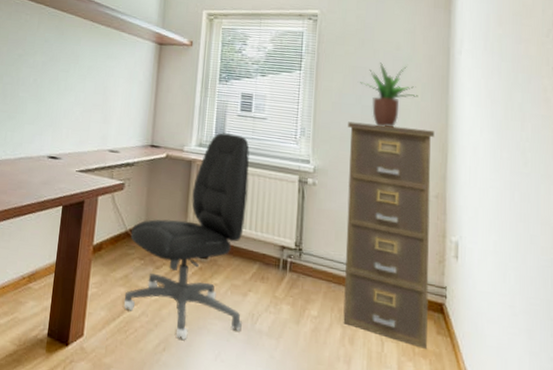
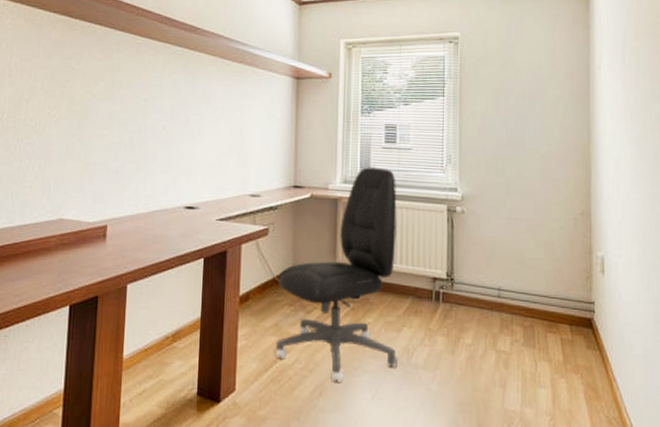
filing cabinet: present [343,121,435,349] -> none [493,145,578,364]
potted plant: present [360,62,418,128] -> none [503,83,561,148]

